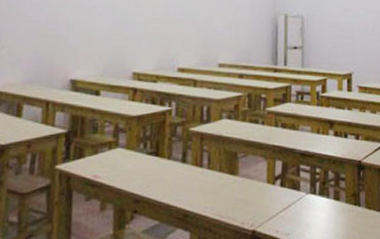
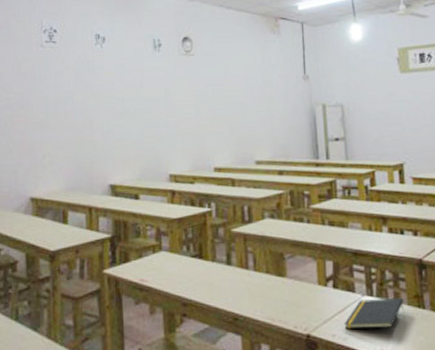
notepad: none [287,196,342,224] -> present [344,297,404,328]

